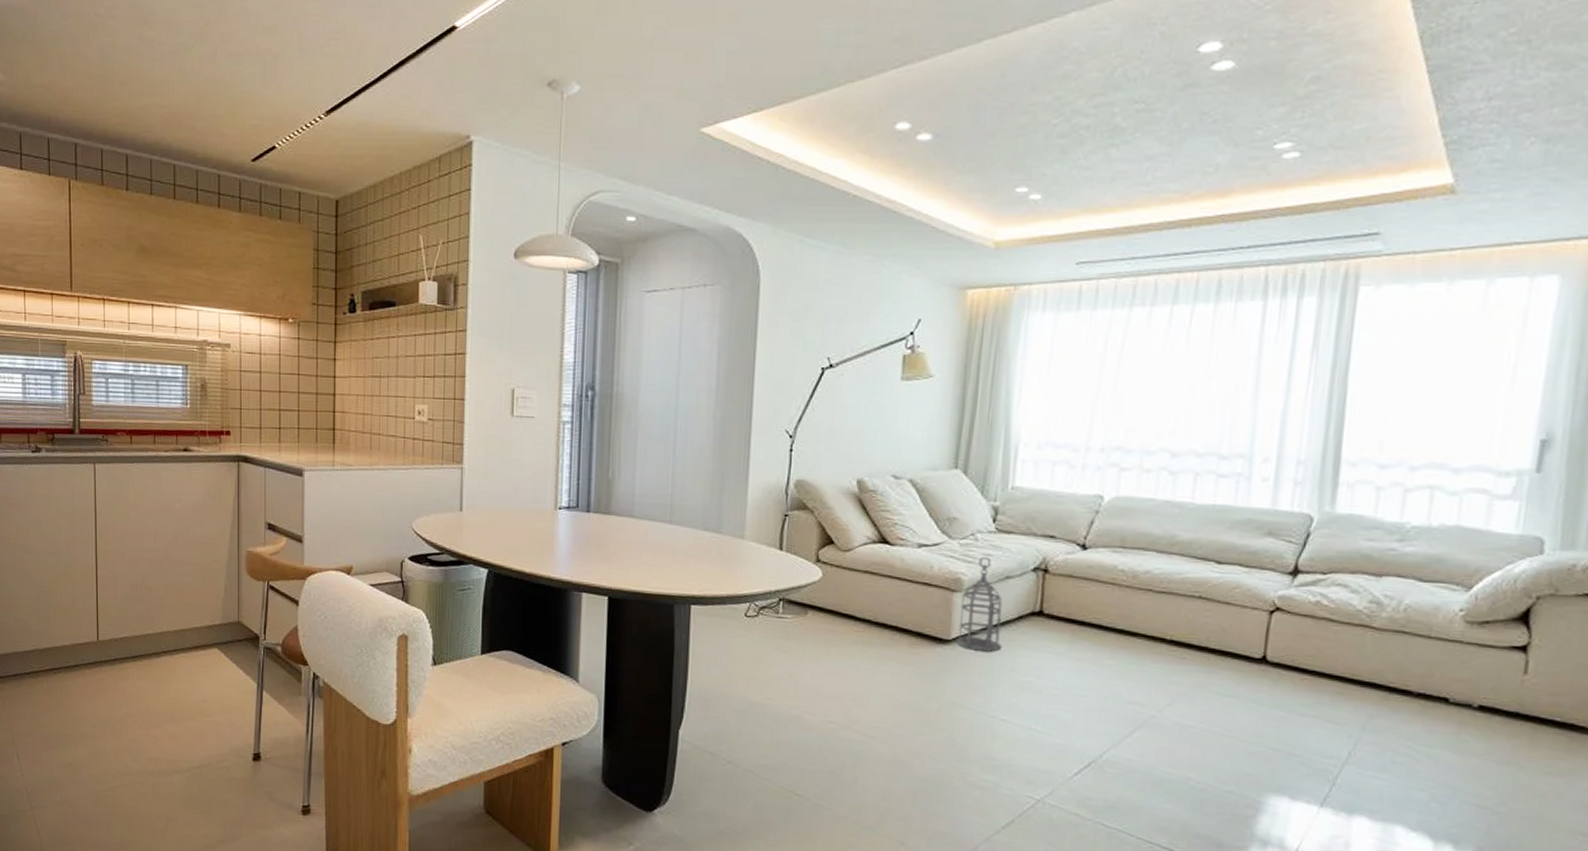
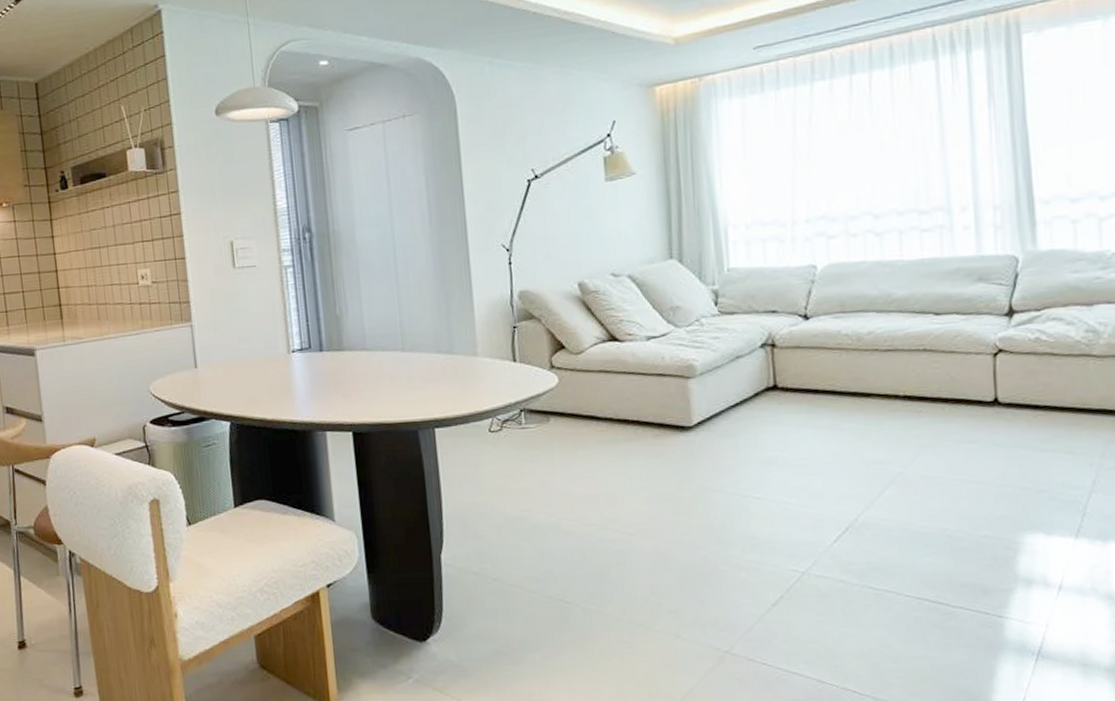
lantern: present [956,556,1003,653] -> none [697,339,743,434]

